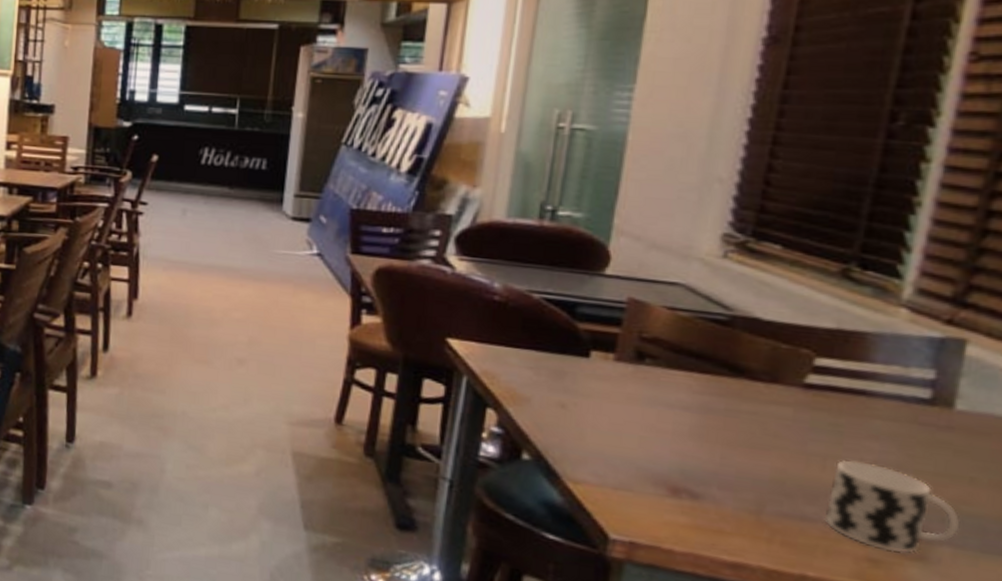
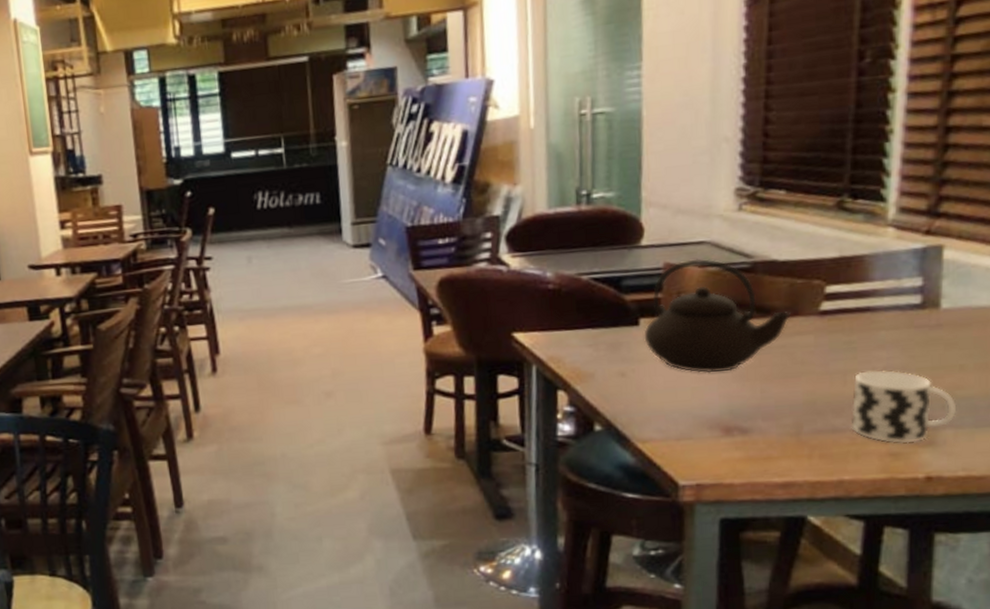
teapot: none [593,299,769,428] -> present [643,258,791,373]

